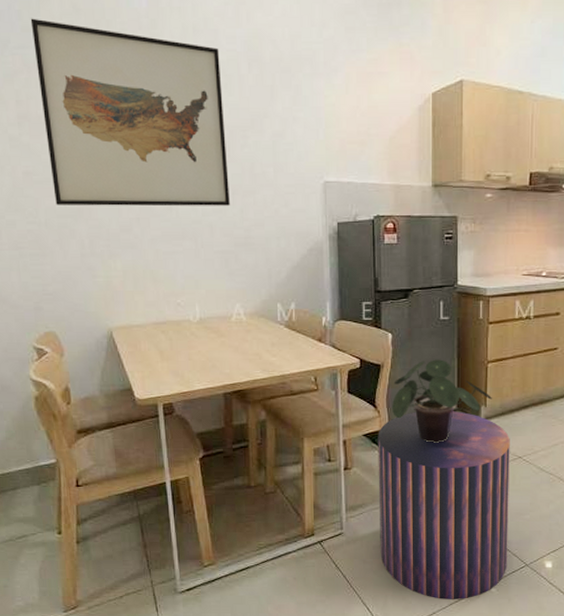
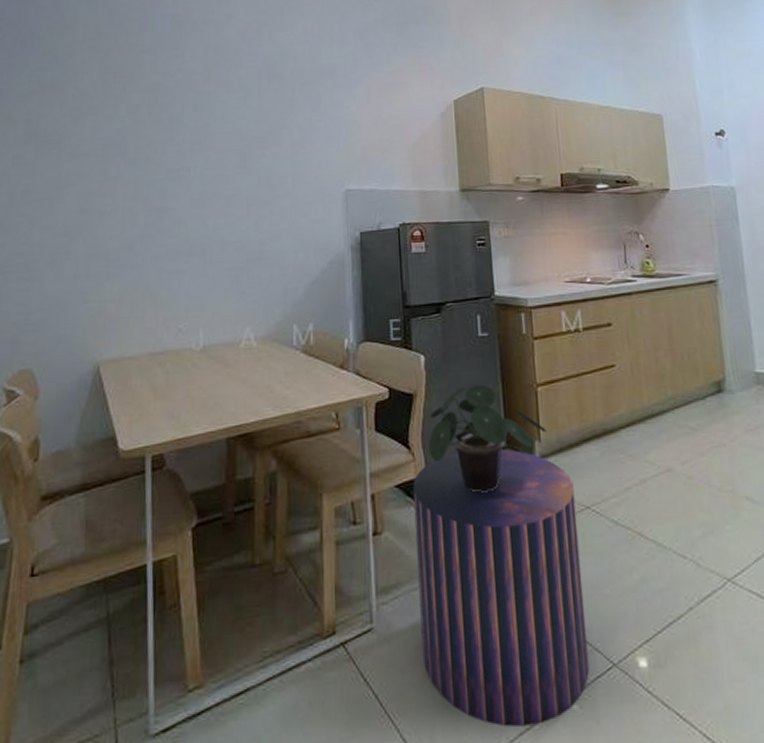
wall art: present [30,18,230,207] -> none [52,43,244,224]

